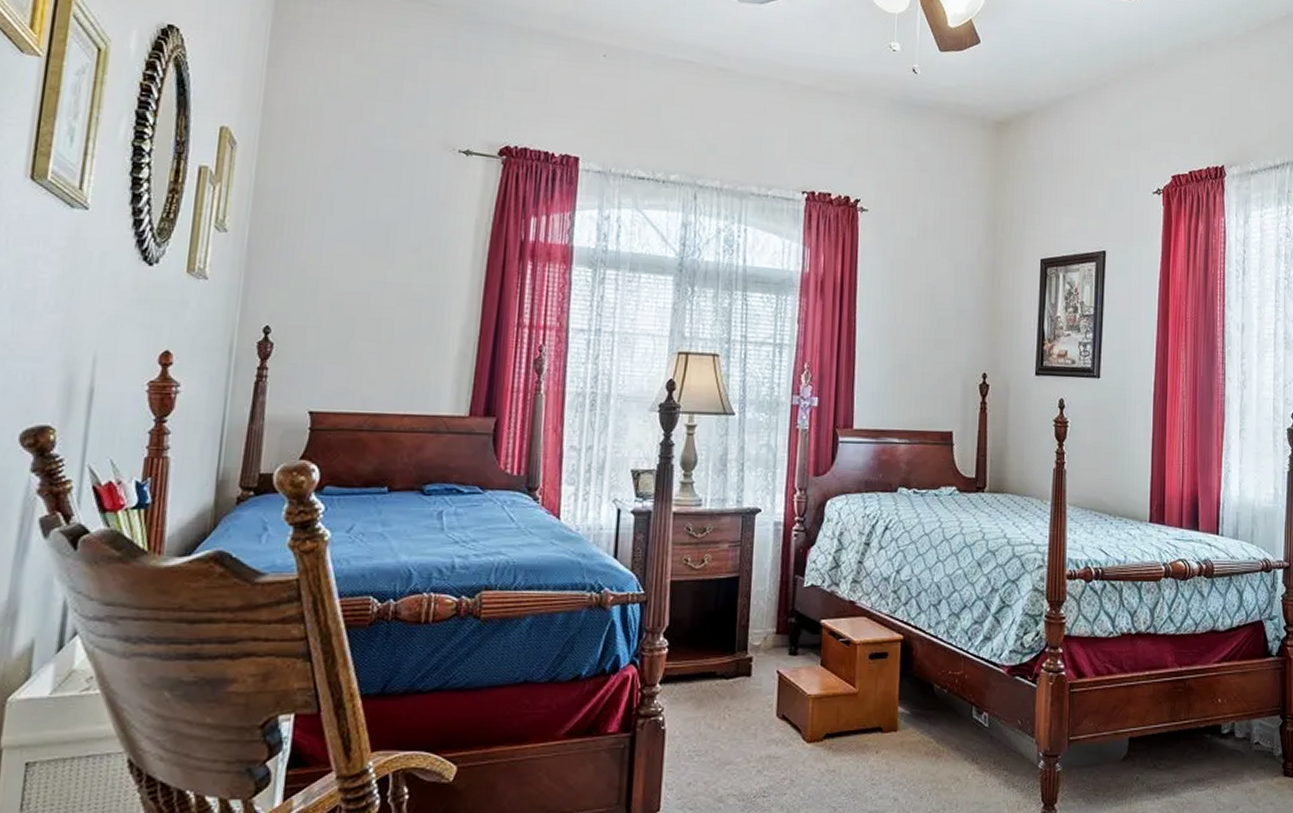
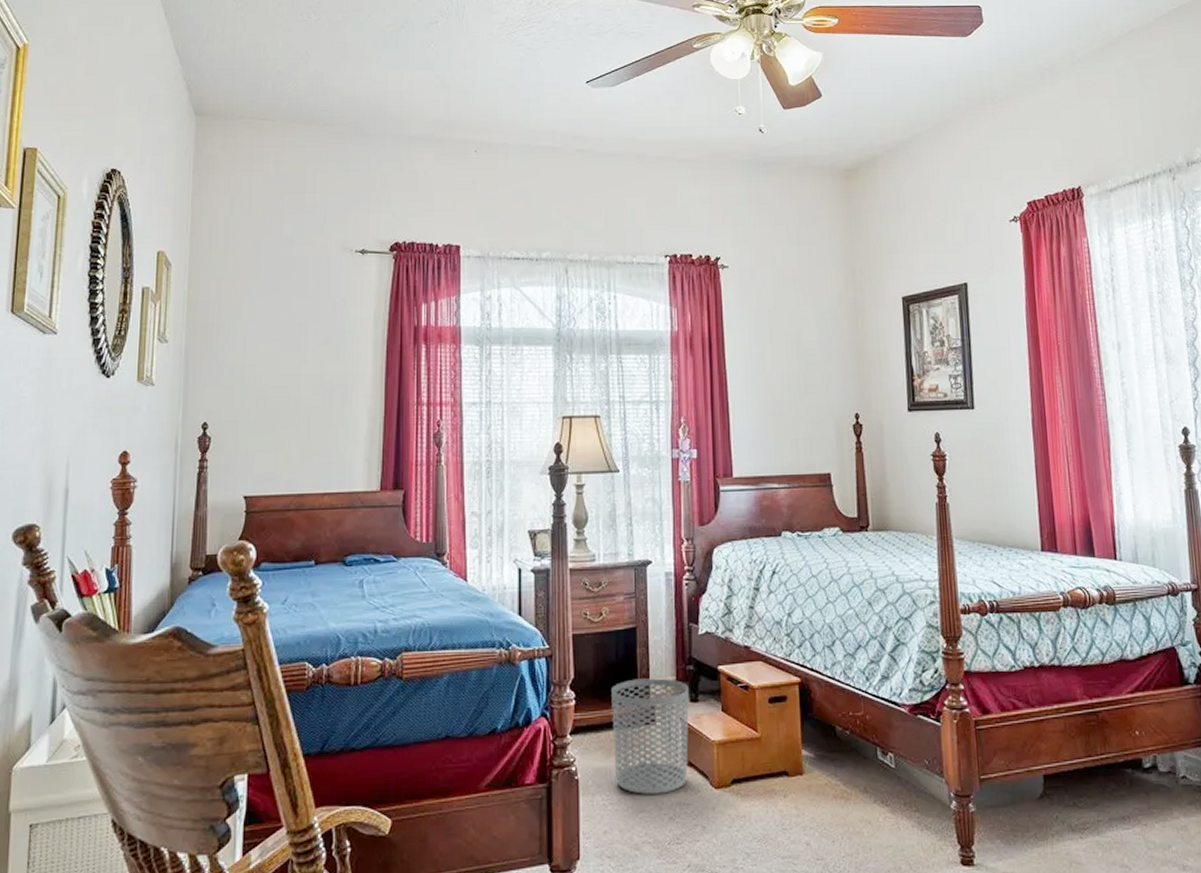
waste bin: none [704,629,788,747] -> present [611,678,689,795]

